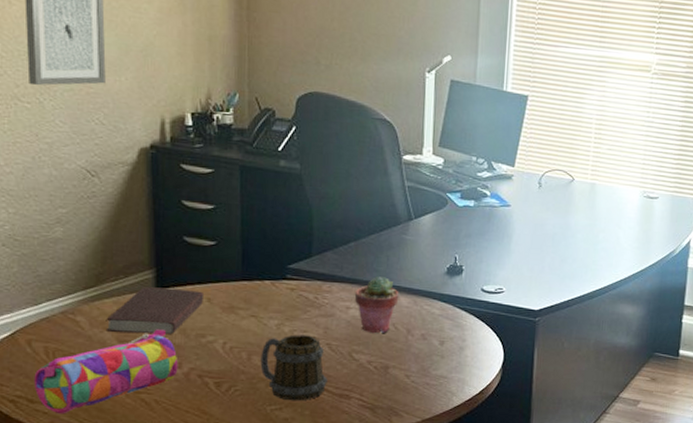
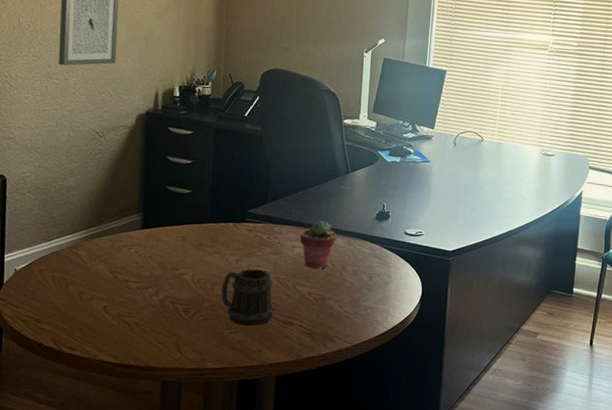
pencil case: present [34,329,178,414] -> none [42,262,156,333]
book: present [105,287,205,335] -> none [101,227,180,268]

